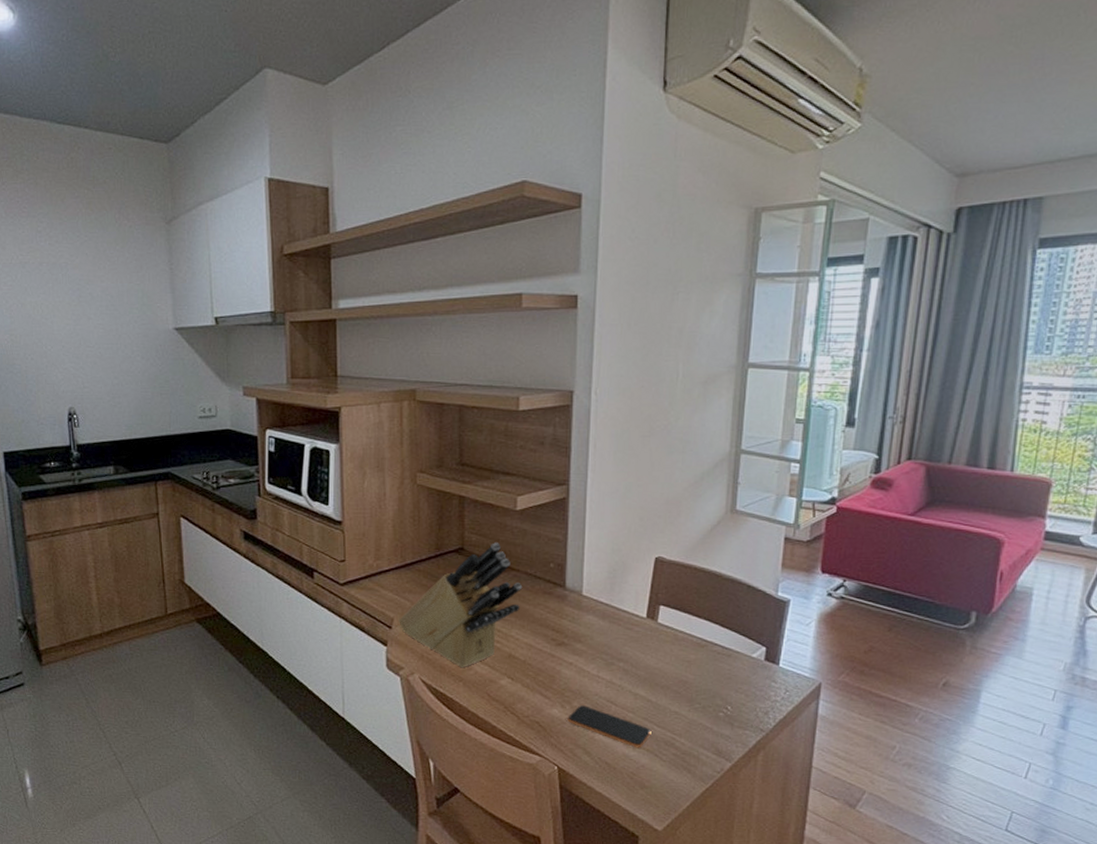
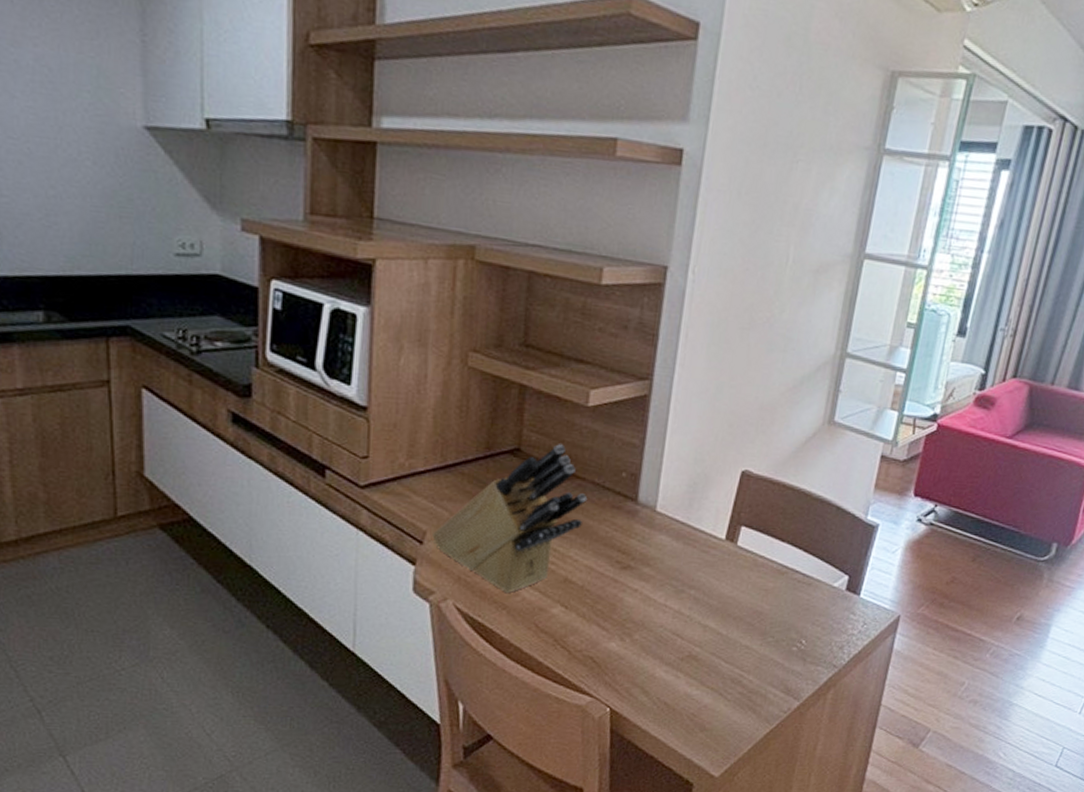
smartphone: present [567,705,652,749] -> none [626,638,719,687]

